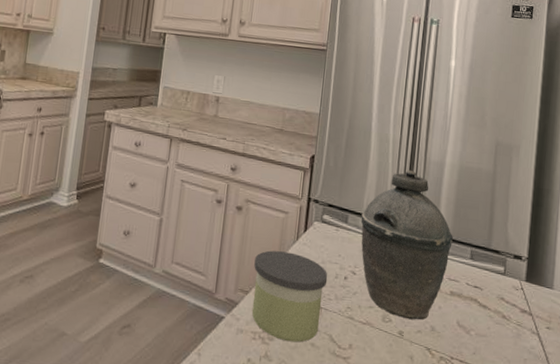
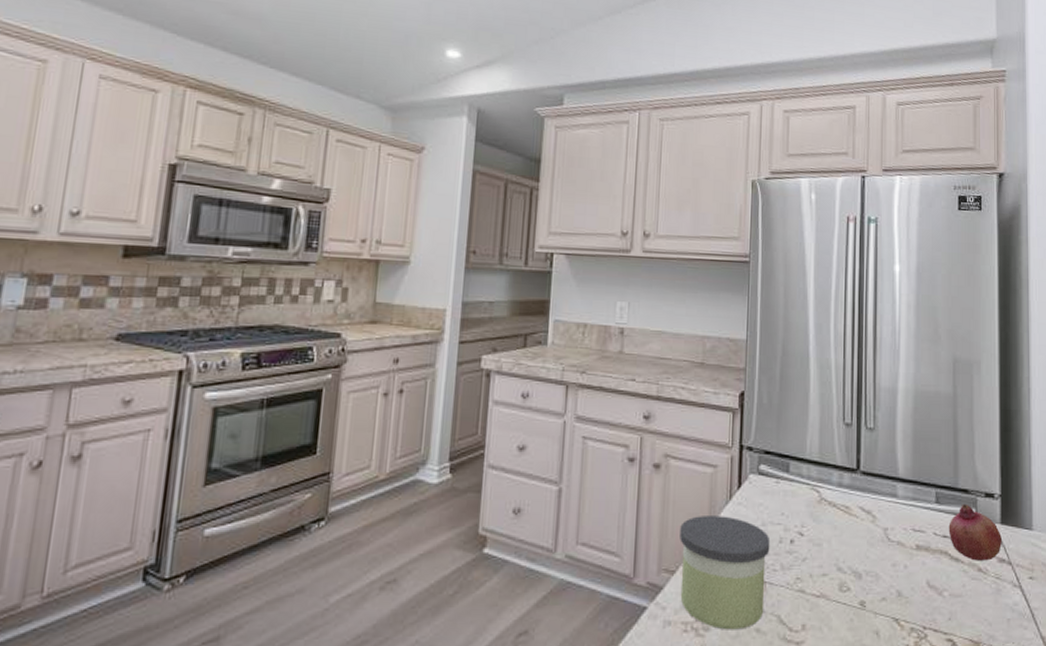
kettle: present [361,169,453,320] -> none [804,400,914,586]
fruit: none [479,262,526,310] -> present [948,503,1003,561]

